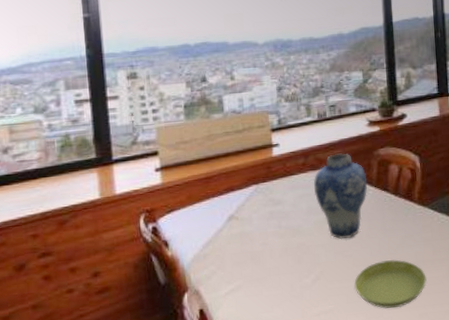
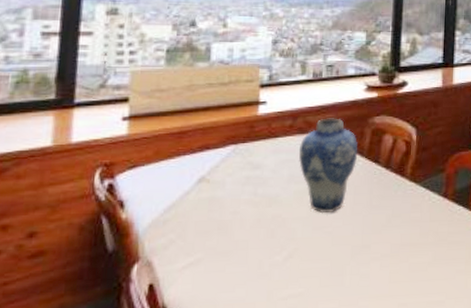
saucer: present [354,259,427,309] -> none [330,240,410,296]

